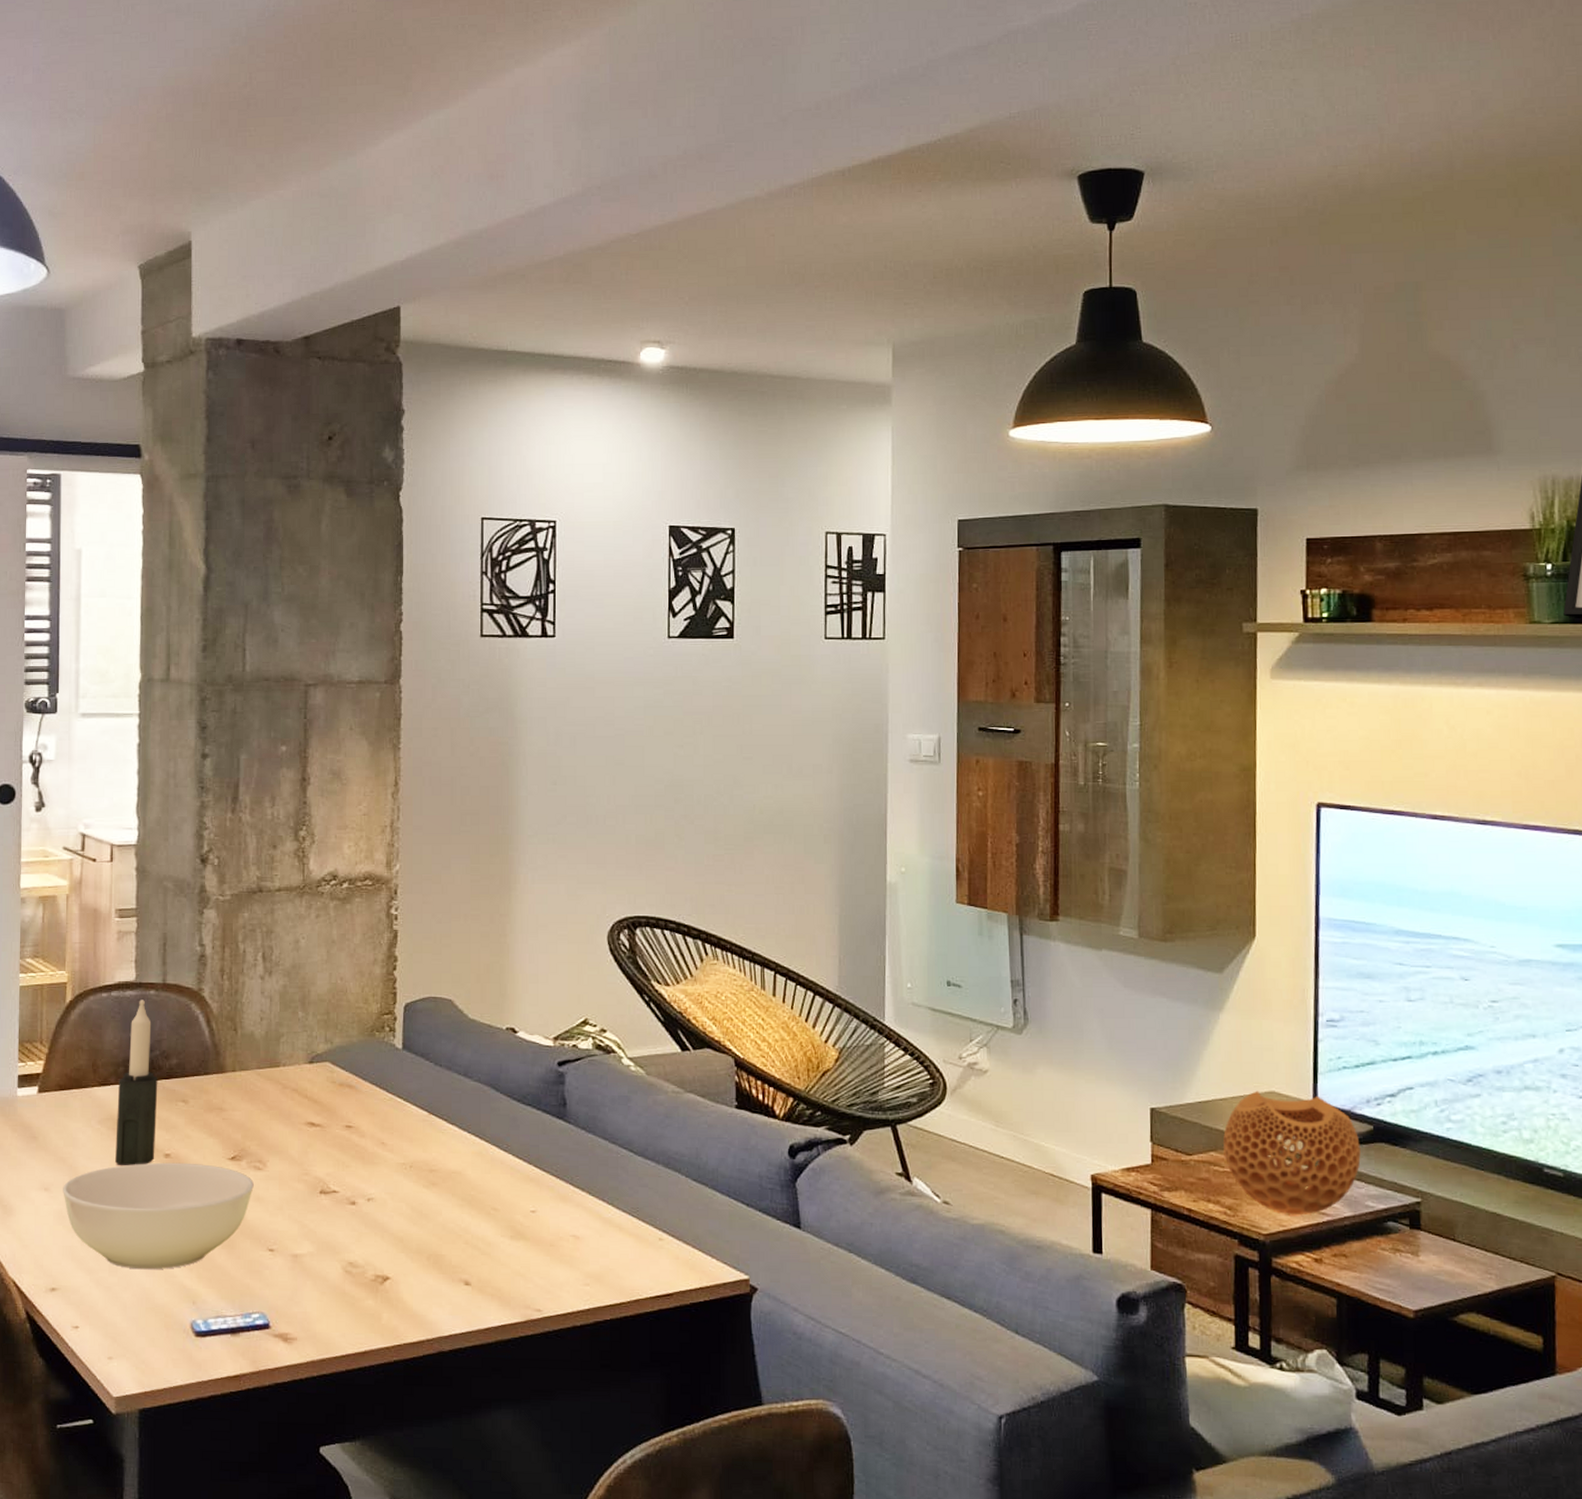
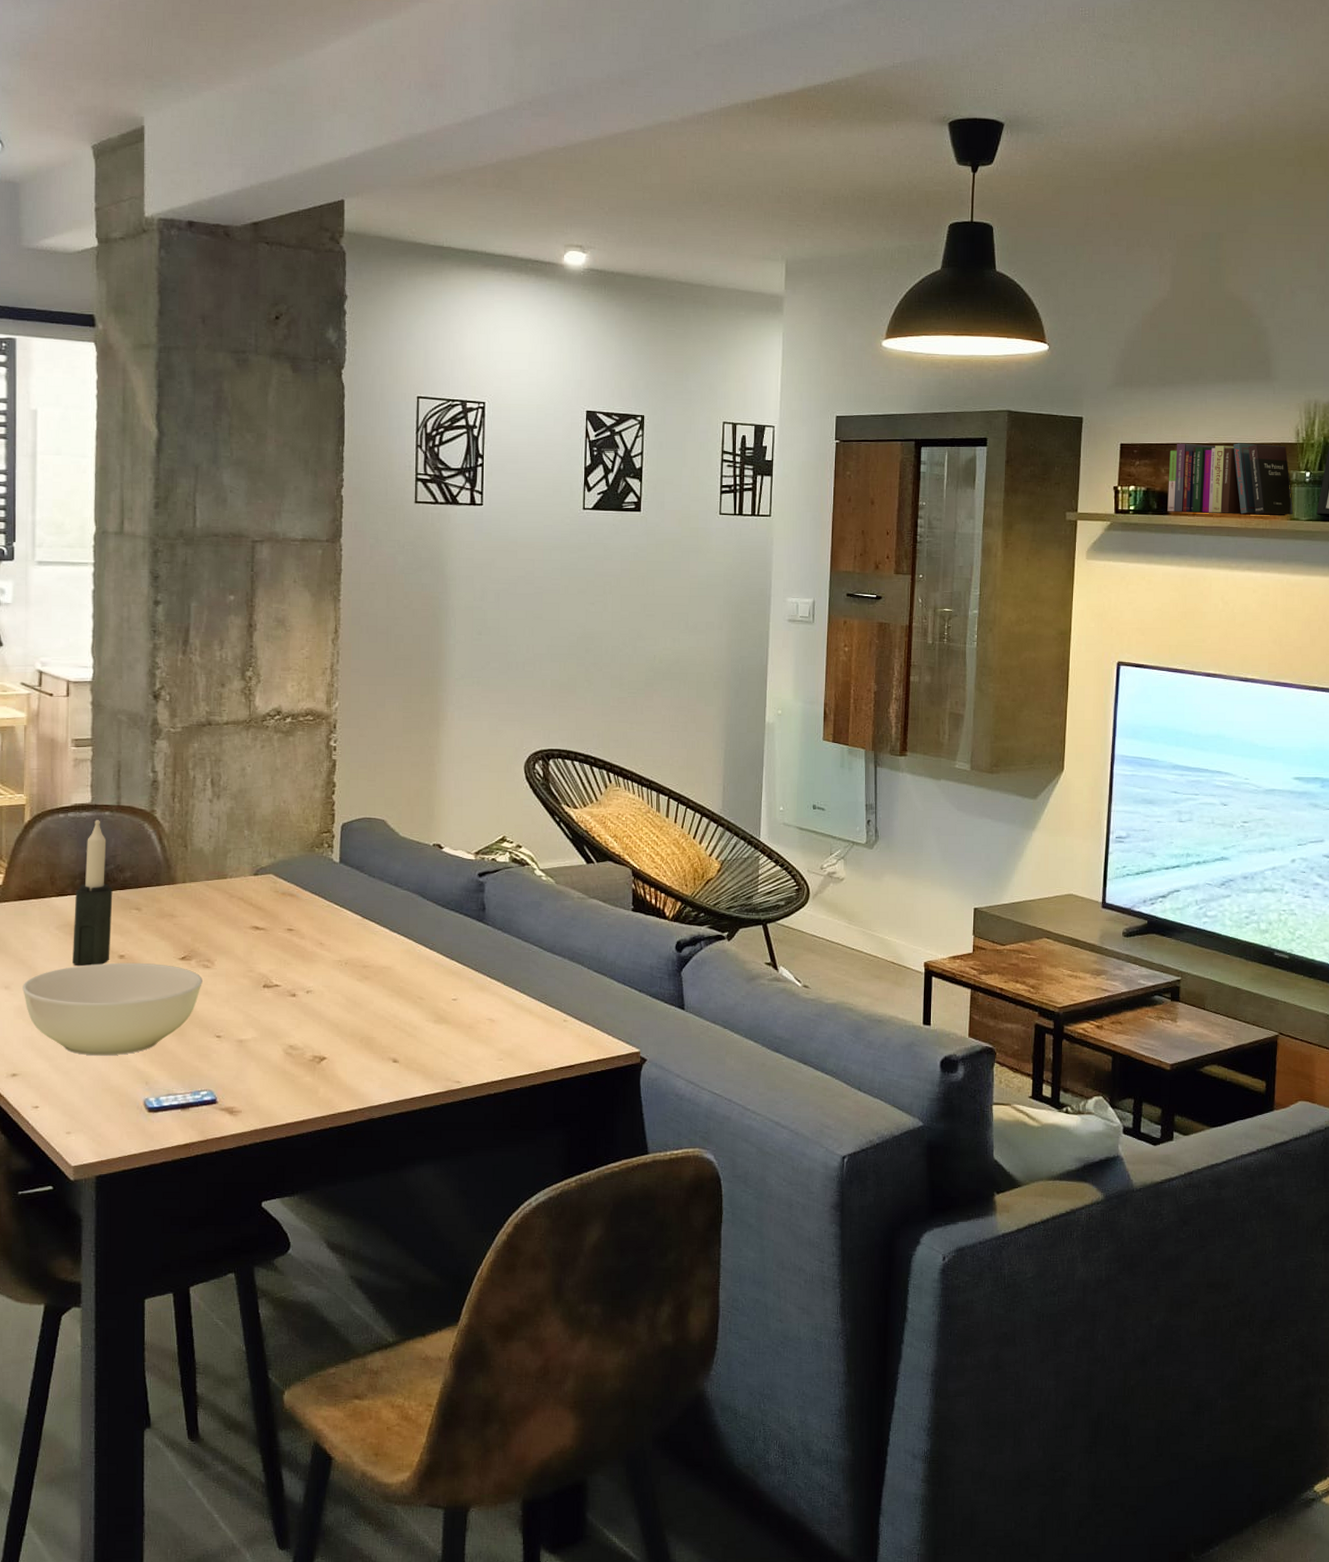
decorative bowl: present [1223,1091,1361,1215] -> none [1030,893,1137,992]
books: none [1369,531,1532,619] -> present [1167,443,1293,516]

